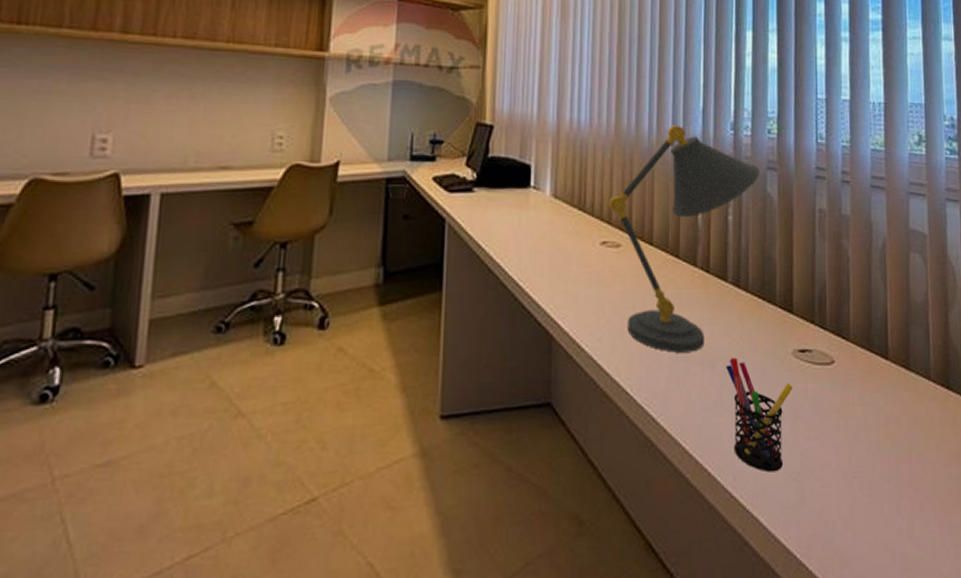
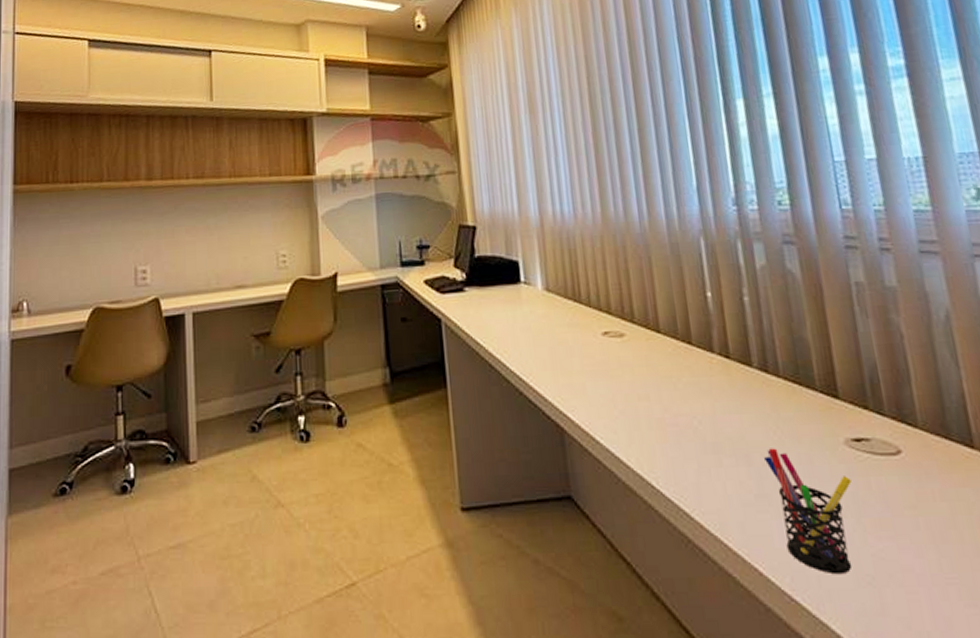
desk lamp: present [609,125,759,353] -> none [605,207,775,444]

